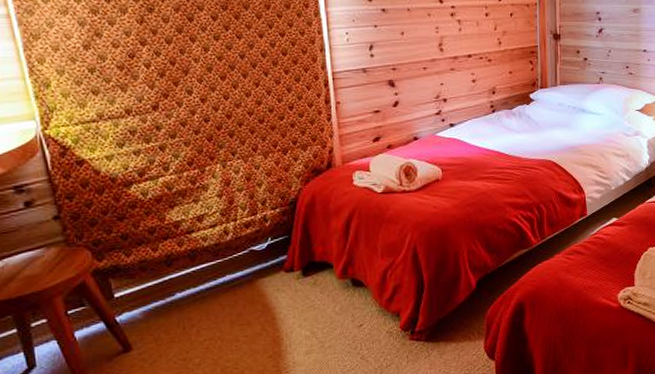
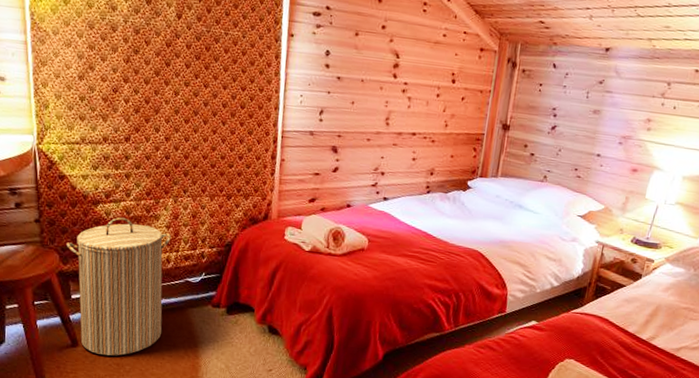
laundry hamper: none [98,194,232,354] -> present [66,217,171,356]

